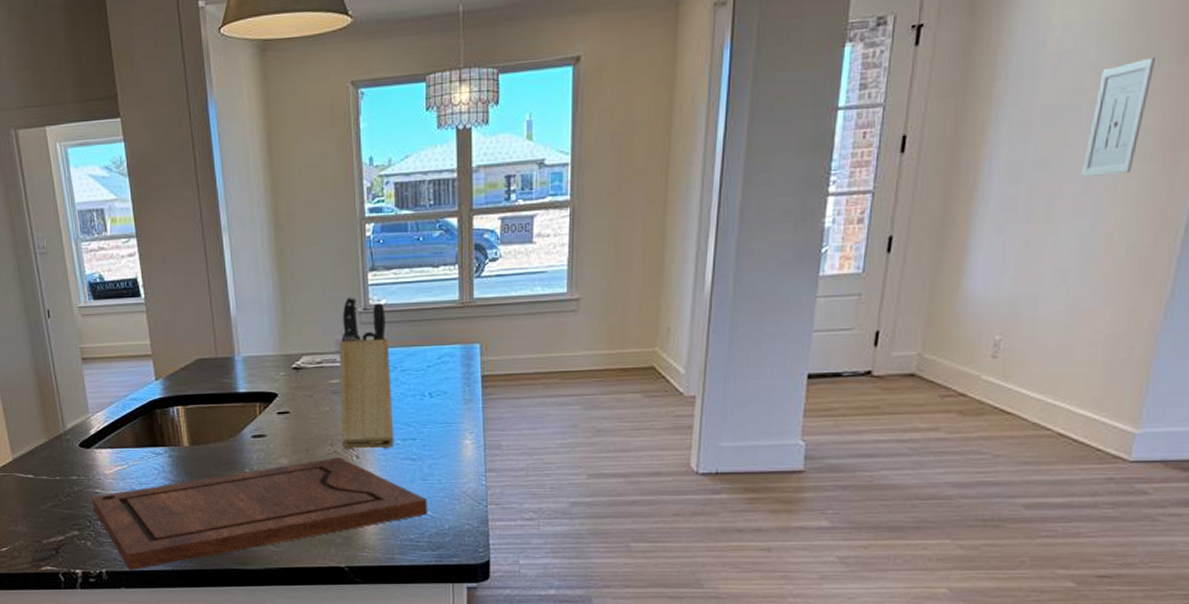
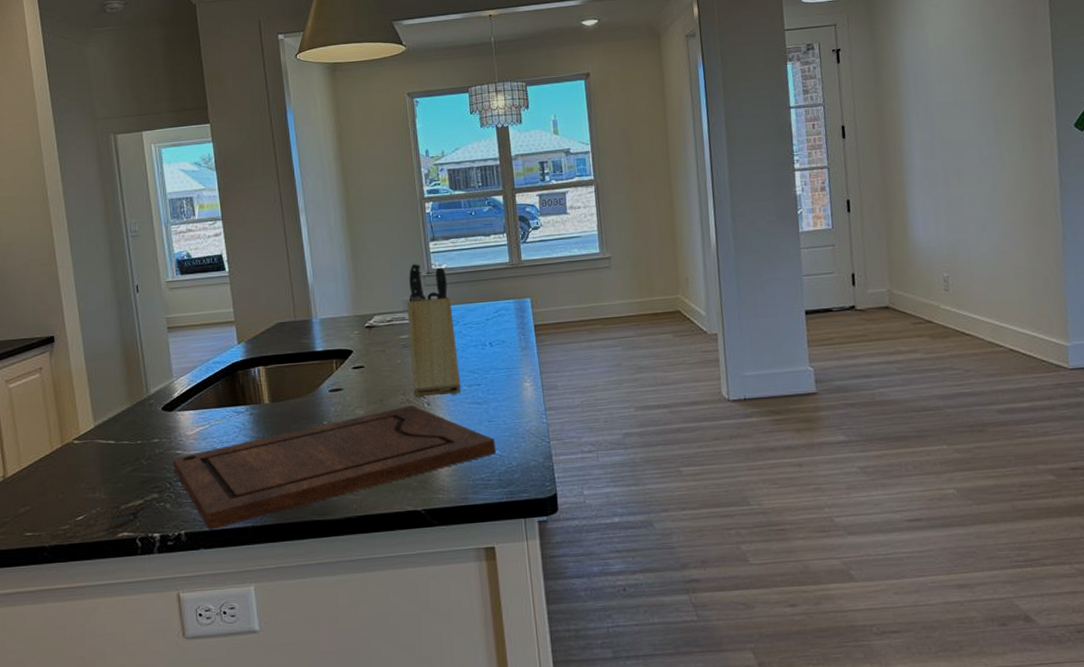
wall art: present [1082,57,1155,176] -> none [972,70,1011,152]

